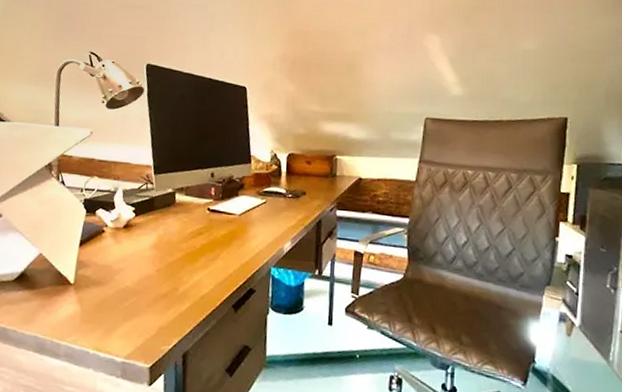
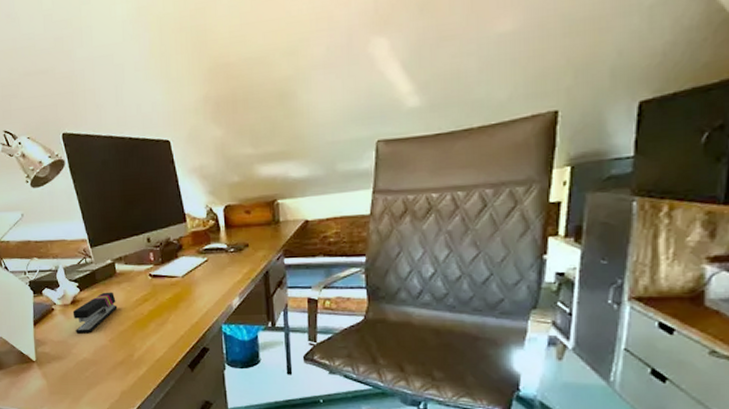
stapler: none [123,220,171,260] -> present [72,292,118,334]

